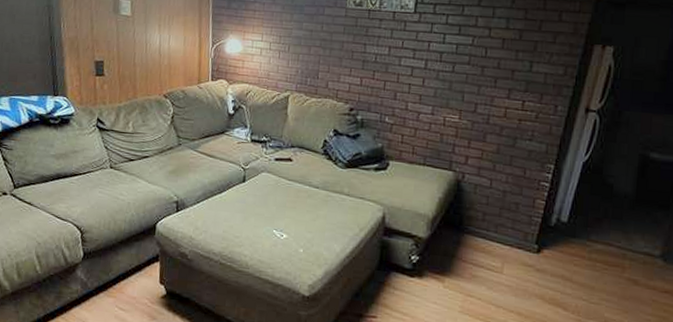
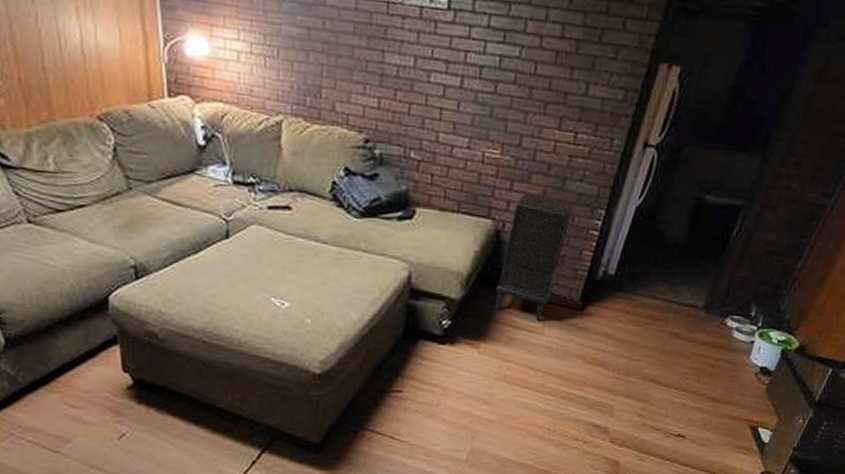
nightstand: none [458,150,525,261] -> present [495,193,574,321]

